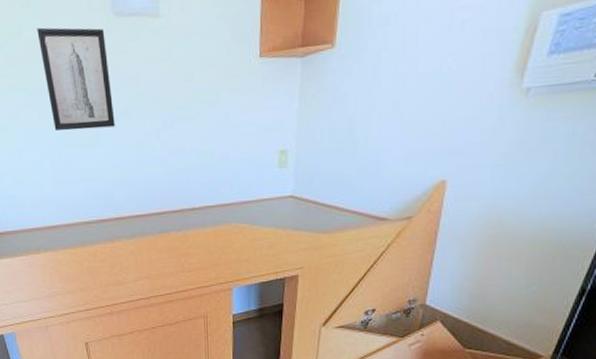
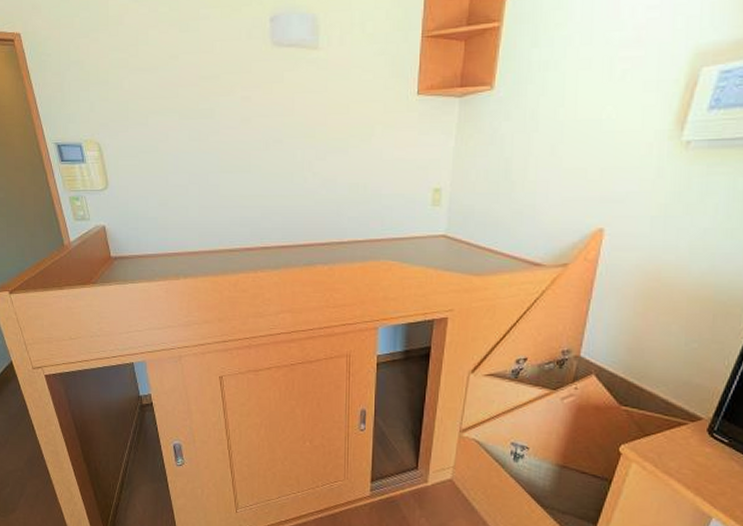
wall art: present [37,27,115,131] -> none [194,52,267,156]

